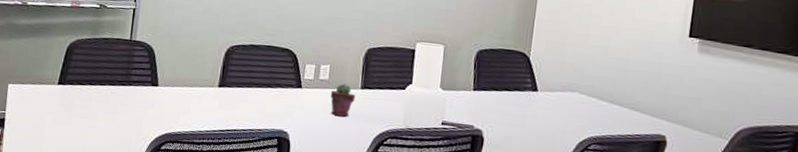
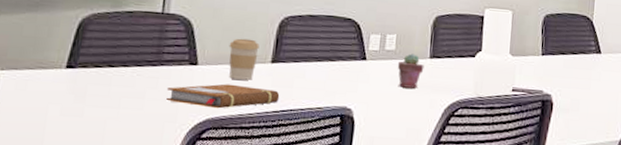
notebook: none [133,103,226,125] -> present [166,83,280,109]
coffee cup: none [183,64,209,102] -> present [229,38,260,80]

